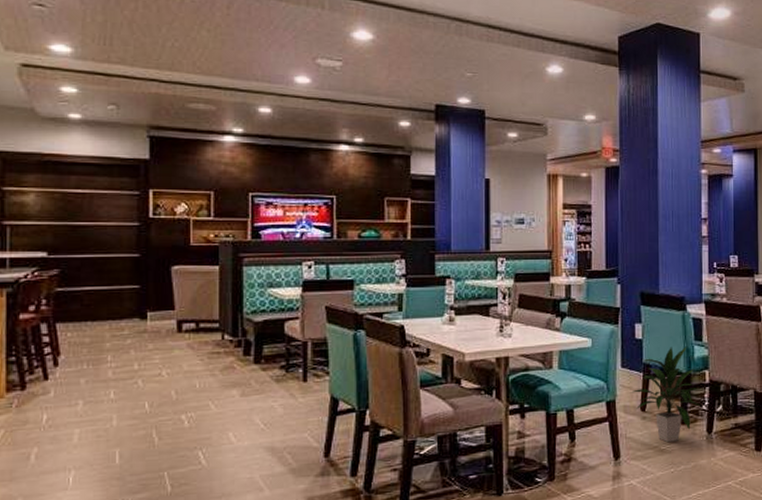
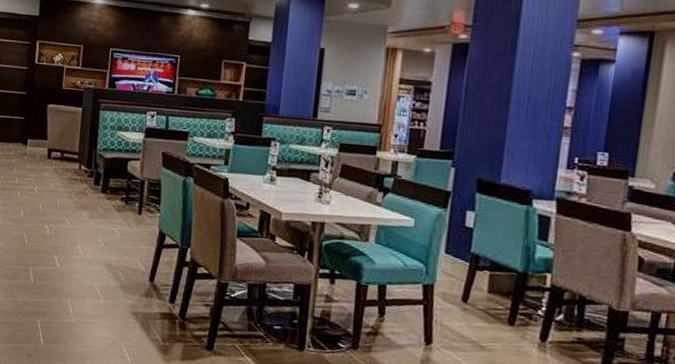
indoor plant: present [630,346,702,443] -> none [451,241,540,341]

